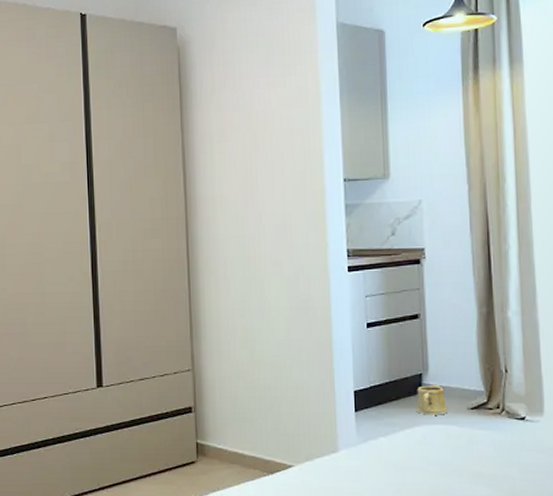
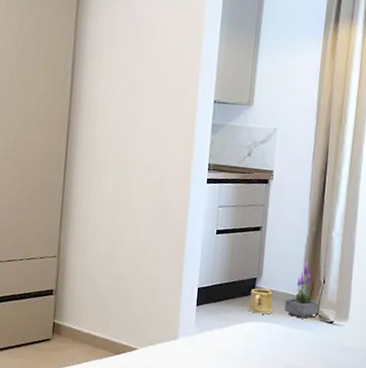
potted plant: none [461,348,504,417] -> present [284,261,319,319]

